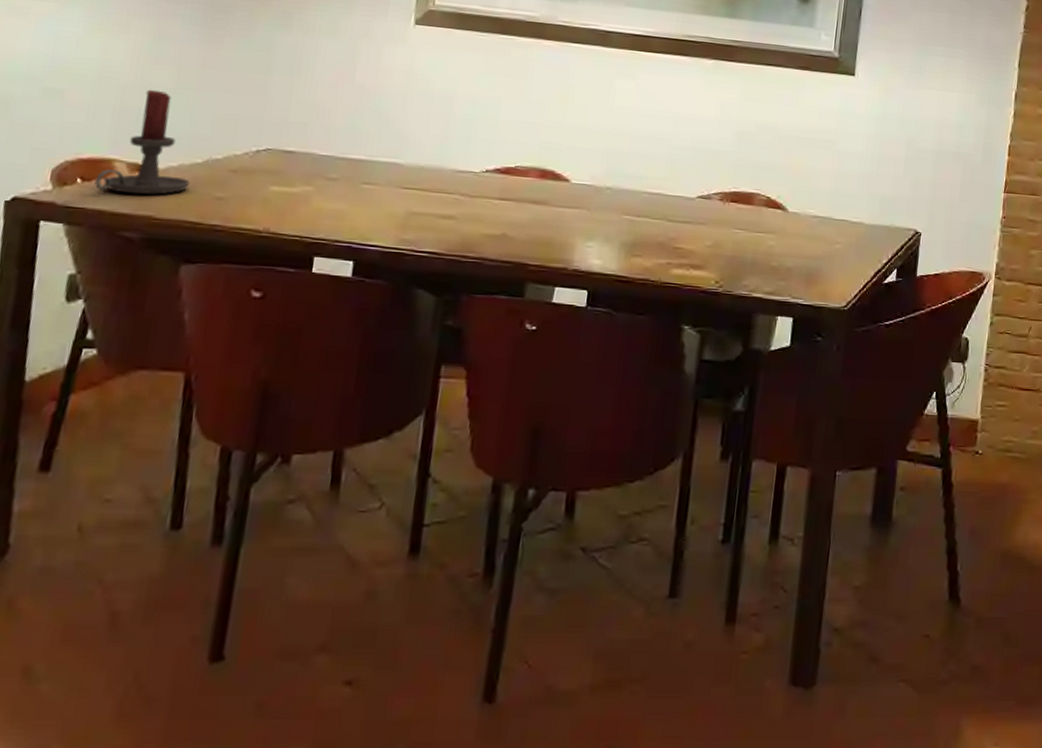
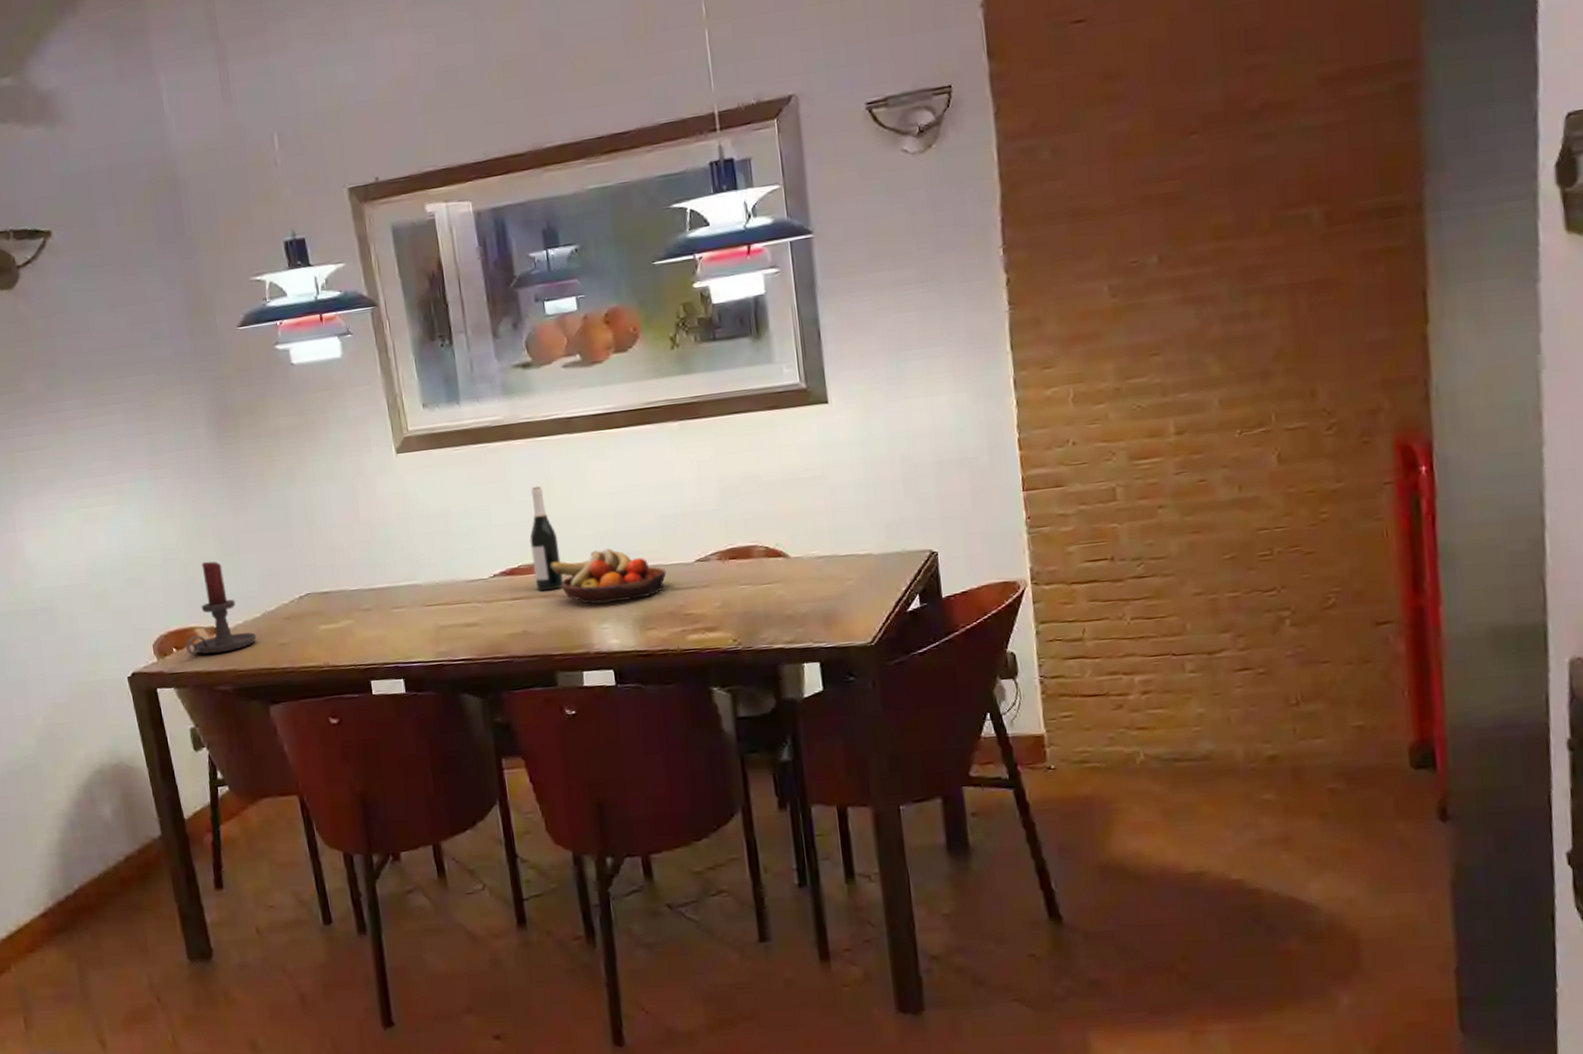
wine bottle: none [529,91,565,198] -> present [529,486,563,591]
fruit bowl: none [548,166,666,224] -> present [550,549,667,605]

